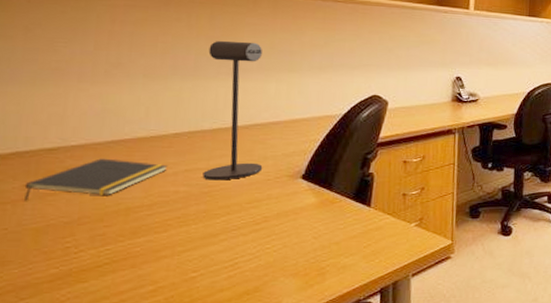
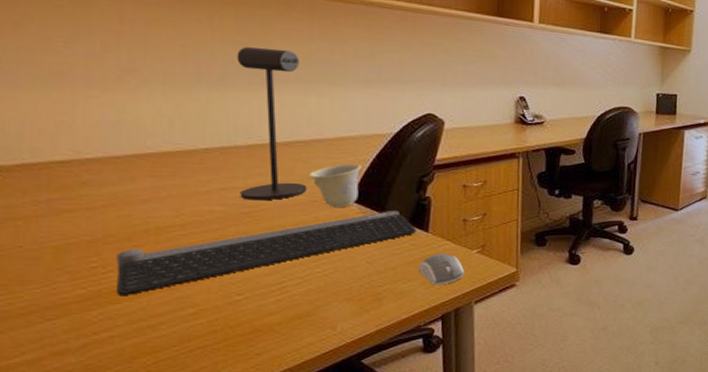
notepad: present [24,158,168,201] -> none [36,173,200,217]
computer keyboard: none [86,187,360,274] -> present [117,211,417,295]
cup: none [264,144,312,186] -> present [308,164,361,208]
computer mouse: none [360,227,403,259] -> present [418,253,464,286]

